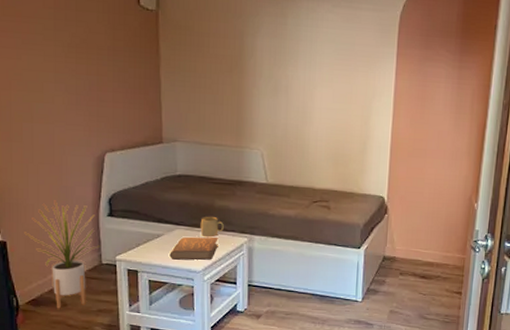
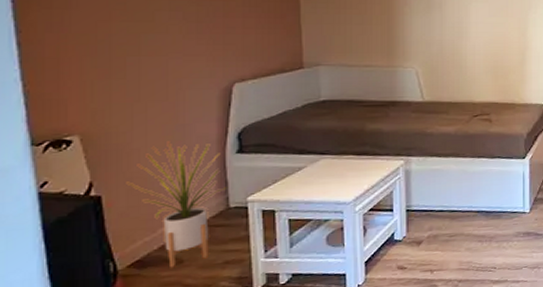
book: present [169,236,218,260] -> none [314,162,371,193]
mug: present [200,216,224,238] -> none [349,141,377,165]

